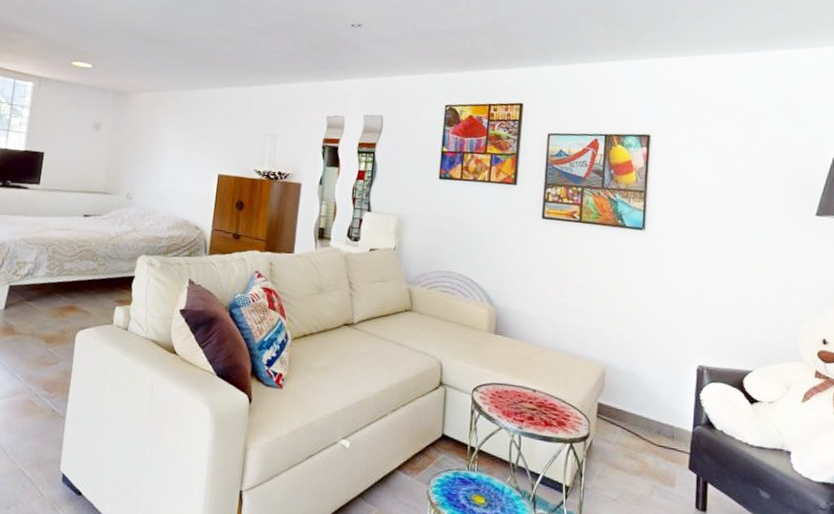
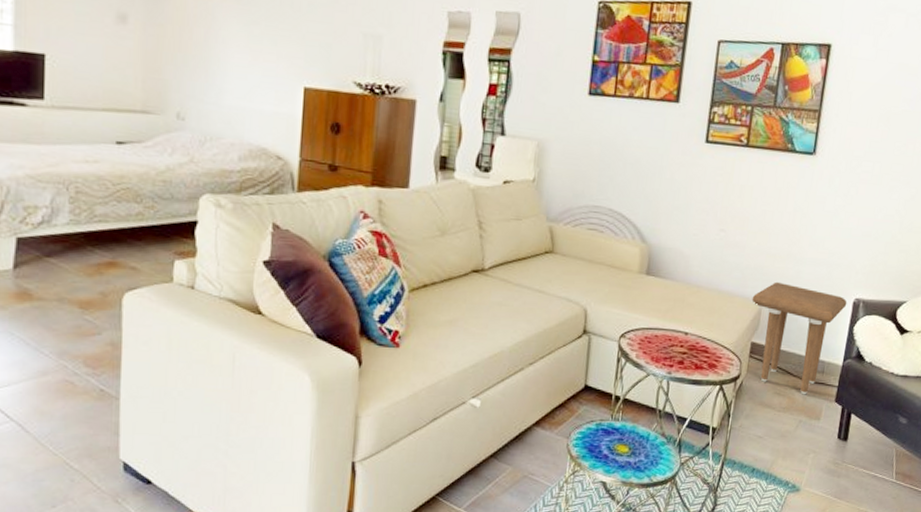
side table: none [595,345,691,460] -> present [751,281,847,395]

